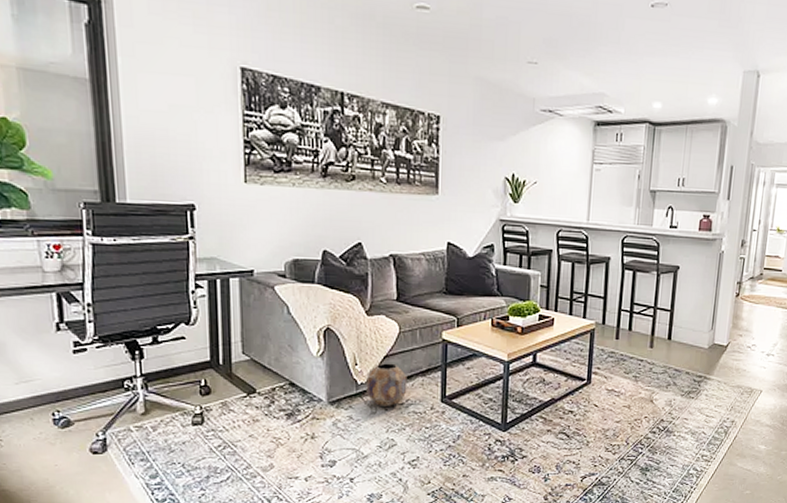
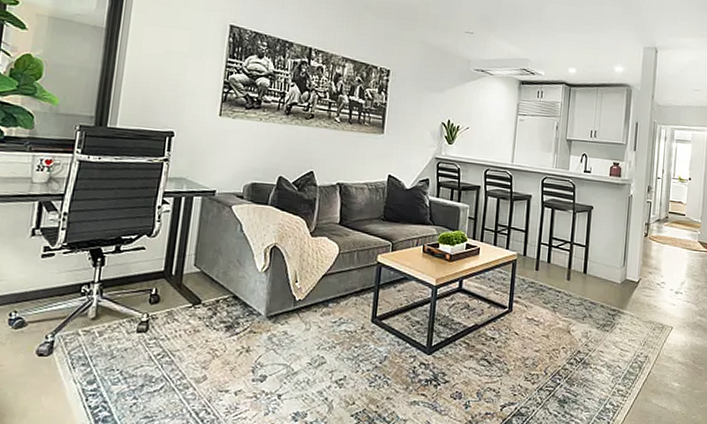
planter: present [366,363,407,406] -> none [303,281,343,324]

